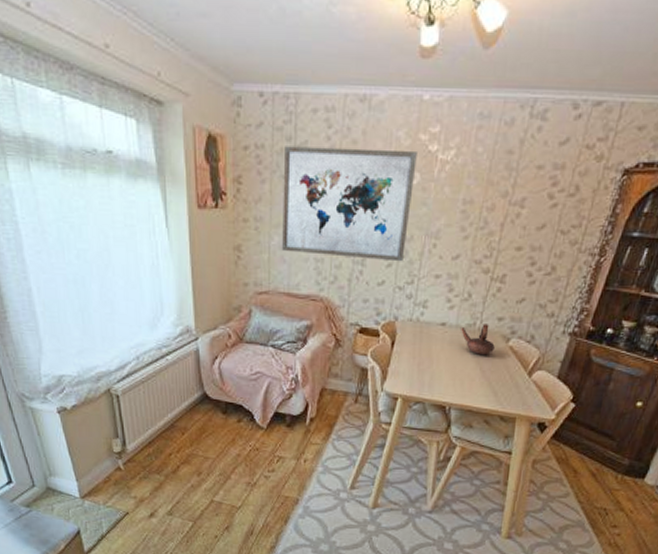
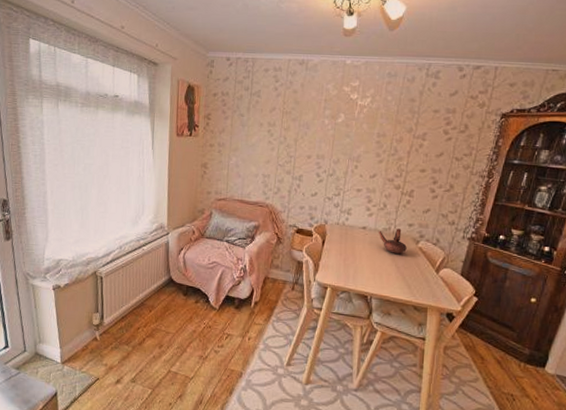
wall art: present [282,146,417,262] -> none [238,94,342,179]

